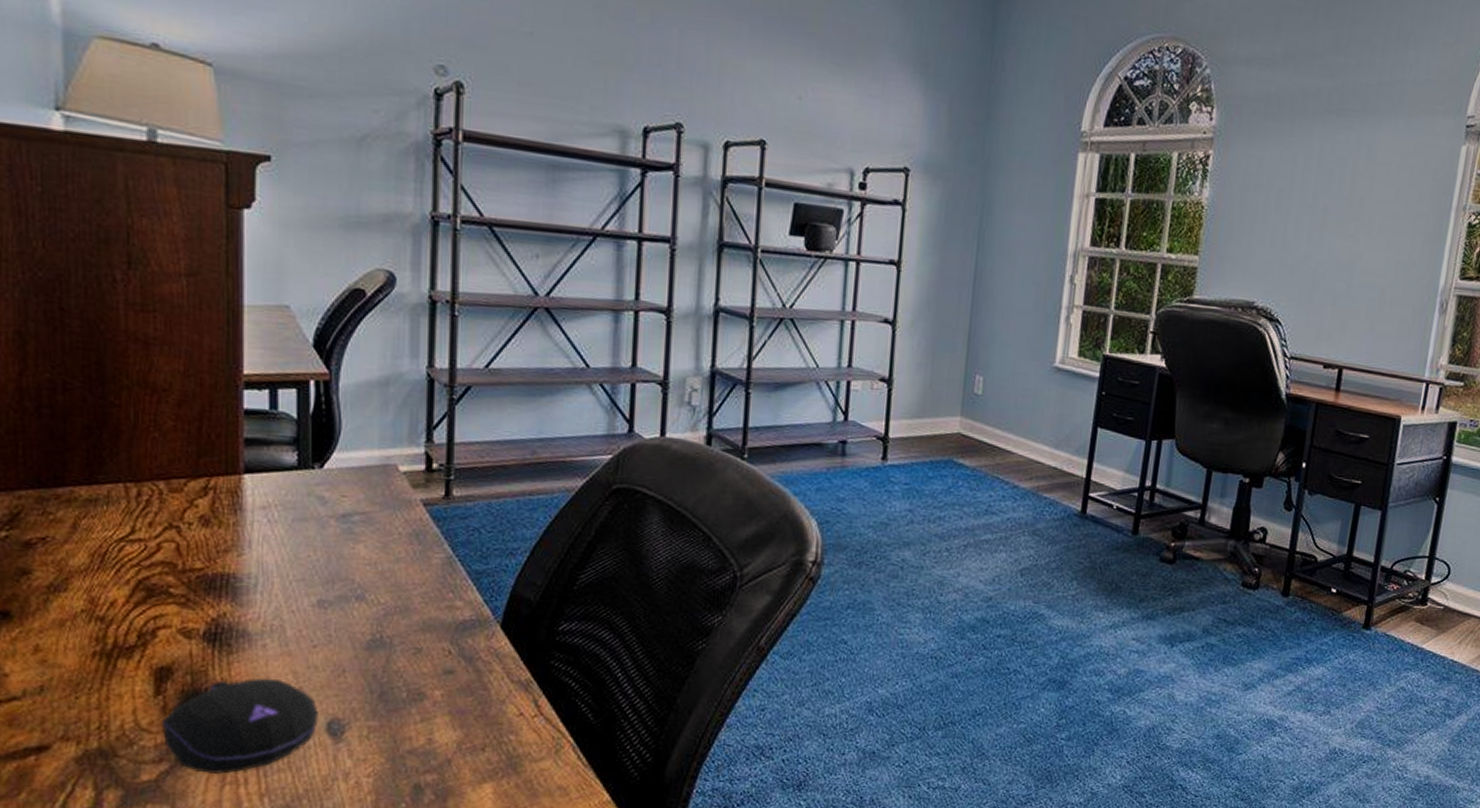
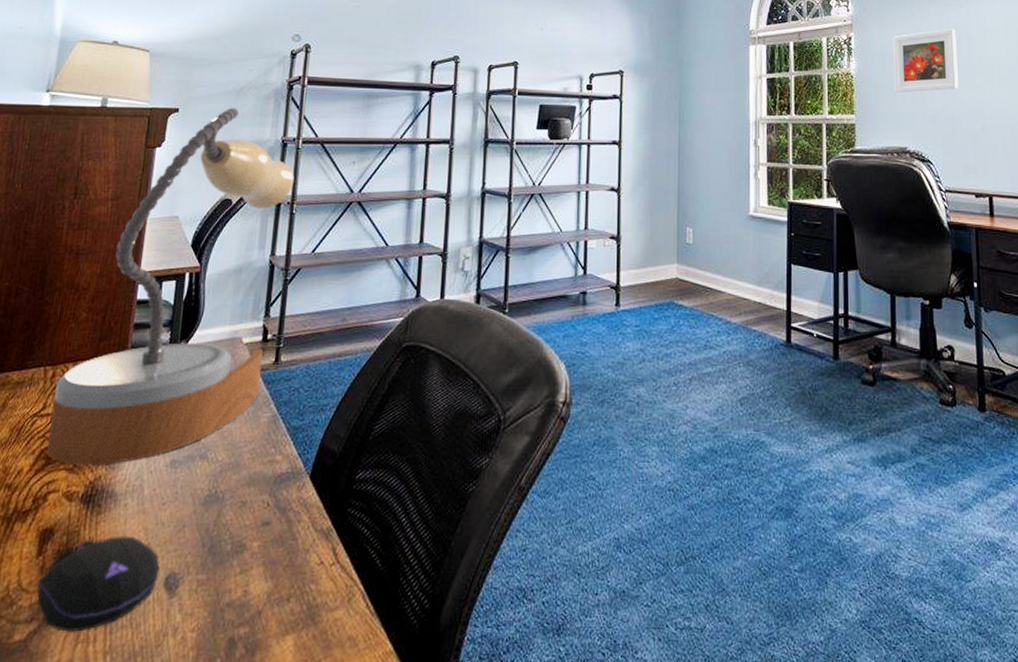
table lamp: none [143,162,453,601] -> present [47,107,294,465]
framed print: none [1252,157,1340,237] -> present [893,28,958,93]

